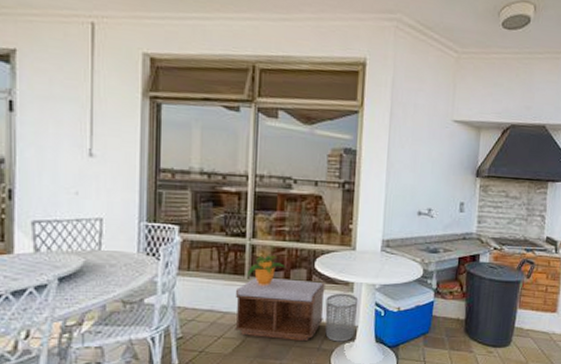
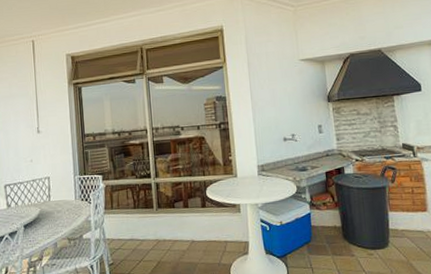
bench: present [235,278,325,342] -> none [149,206,220,259]
potted plant: present [246,254,286,285] -> none [155,188,184,215]
waste bin: present [325,293,359,342] -> none [219,214,247,257]

